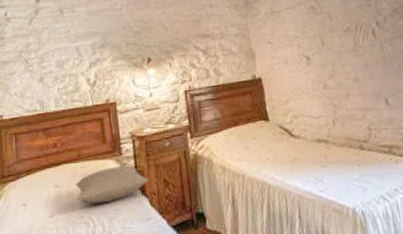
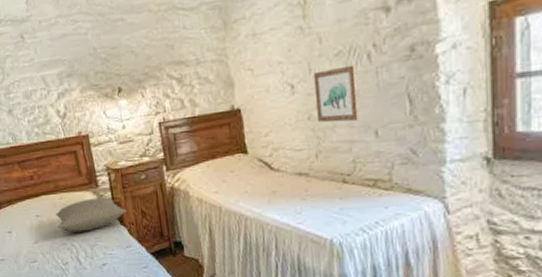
wall art: none [326,39,370,91] -> present [313,64,359,123]

